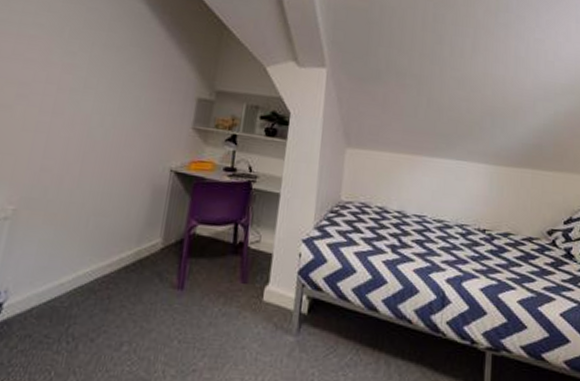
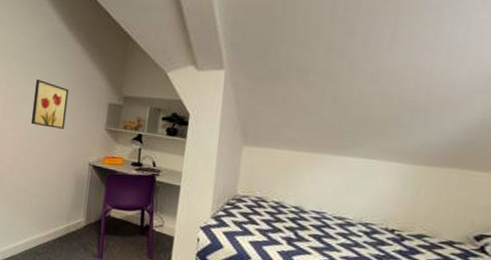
wall art: none [94,66,148,128] -> present [31,80,69,129]

